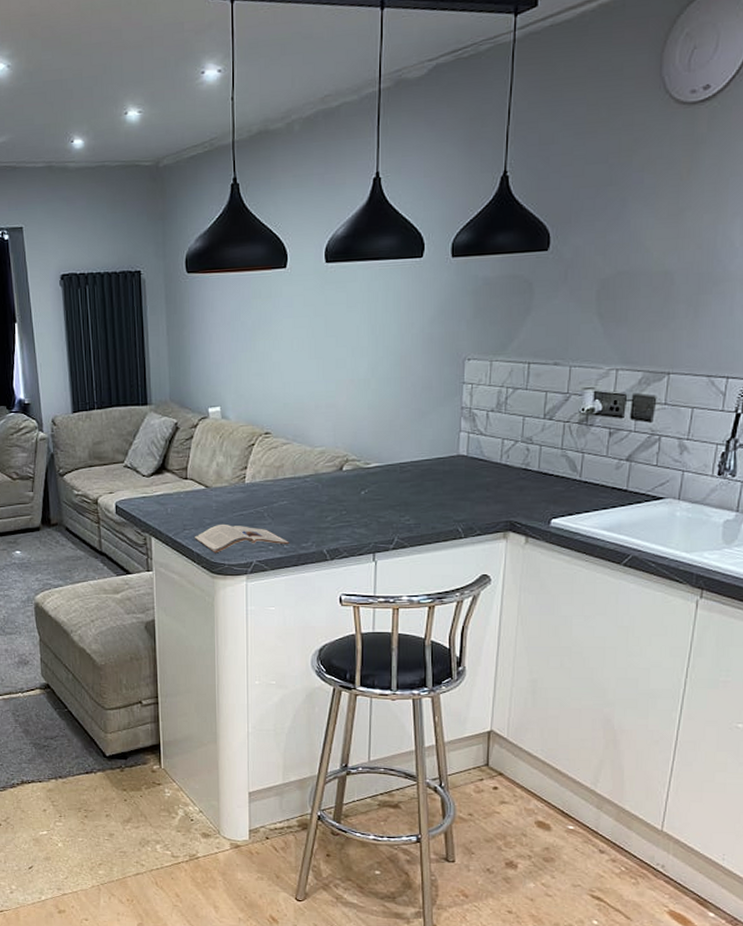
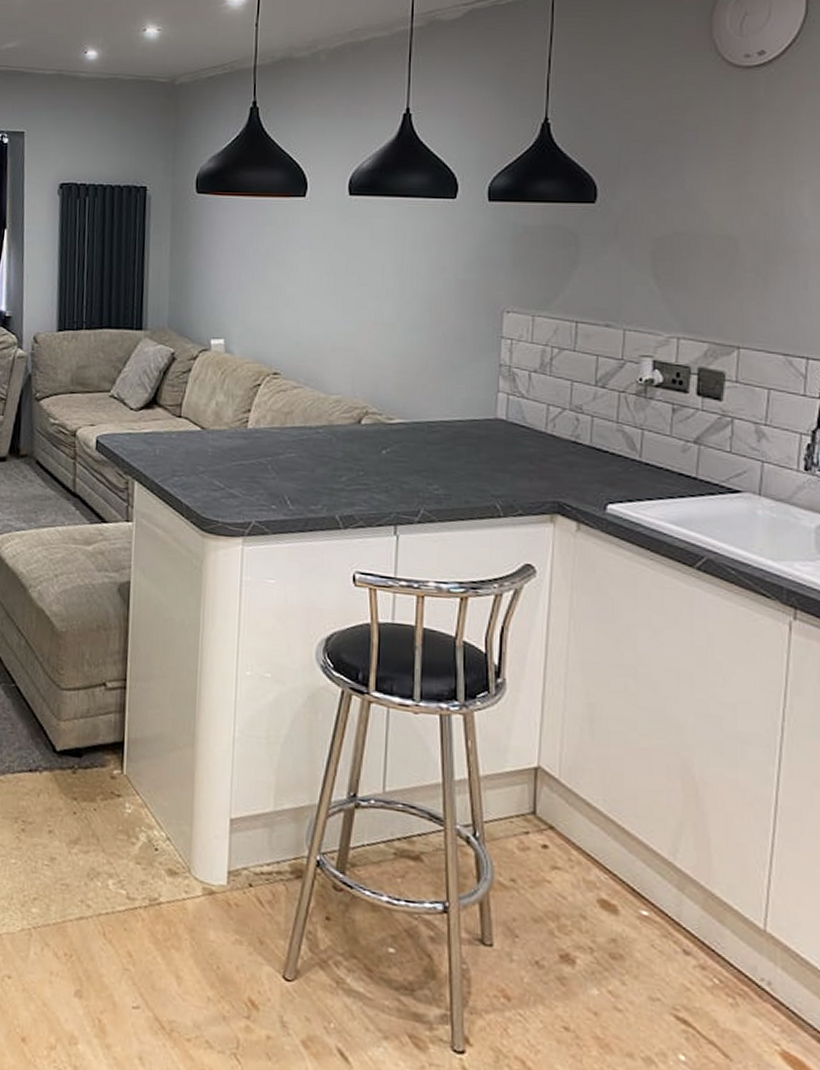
magazine: present [195,523,289,554] -> none [185,473,296,508]

